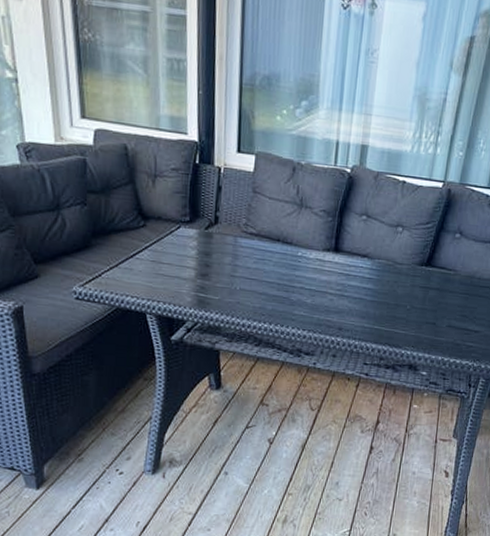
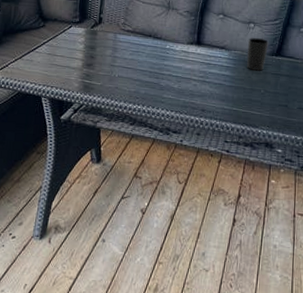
cup: none [392,244,418,284] -> present [247,38,269,71]

